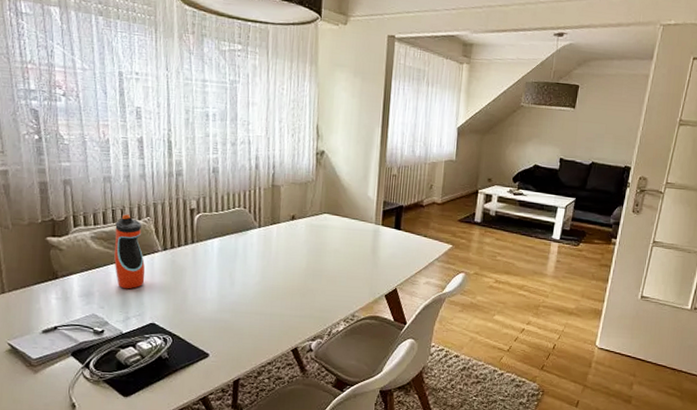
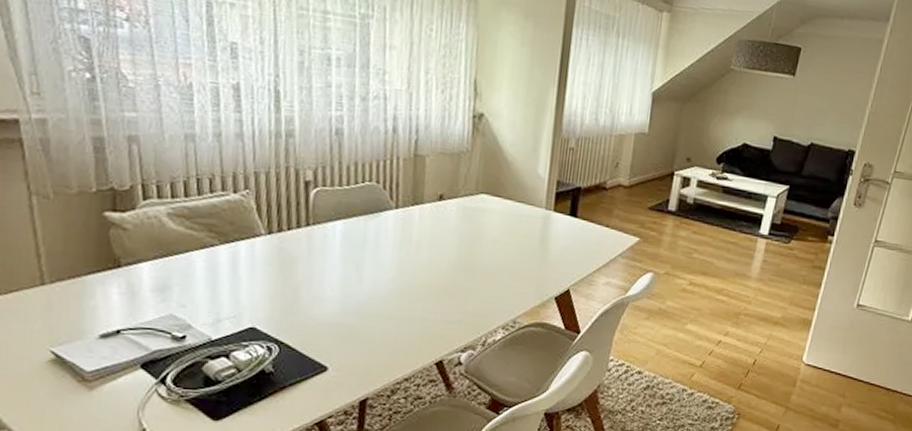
water bottle: present [114,214,146,289] -> none [199,185,243,283]

